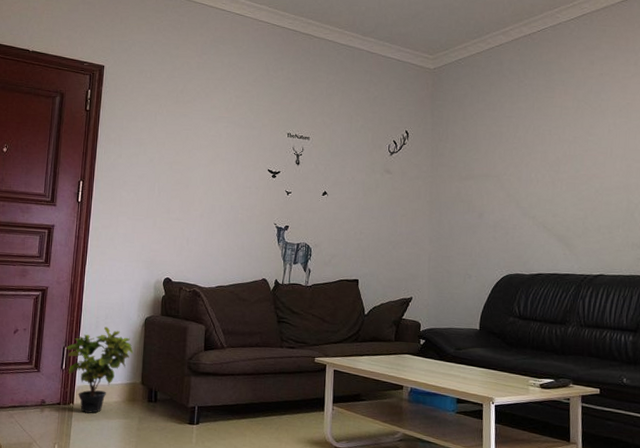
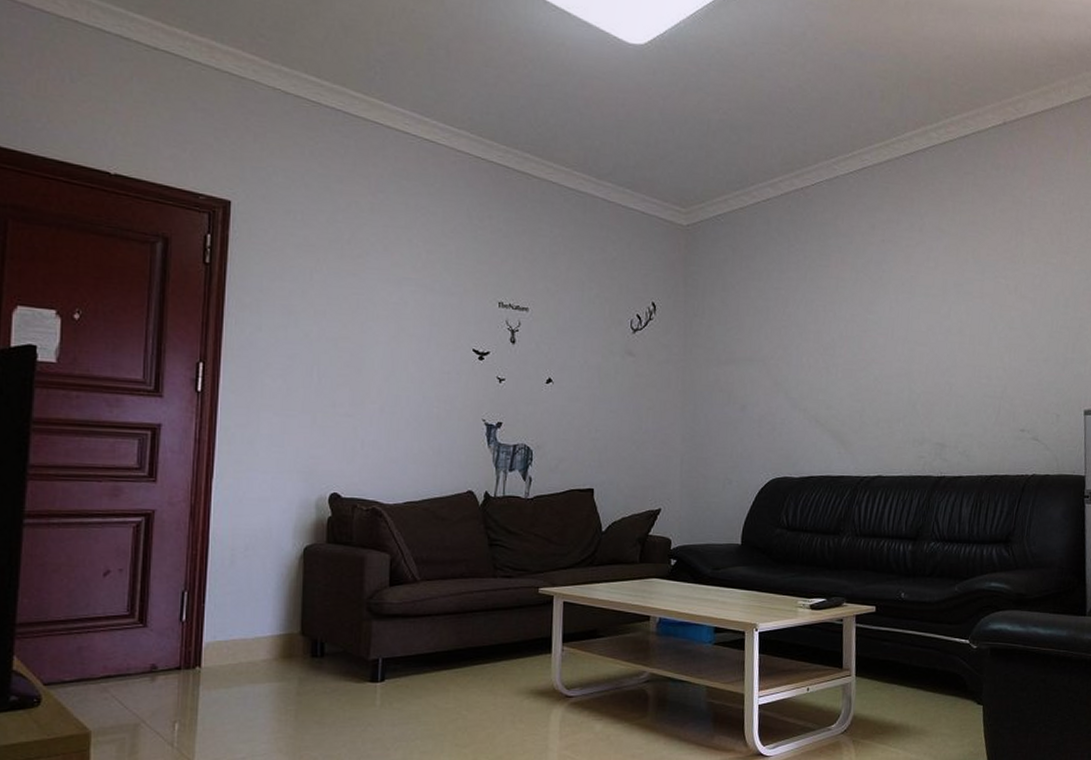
potted plant: present [67,326,134,413] -> none [187,561,288,678]

